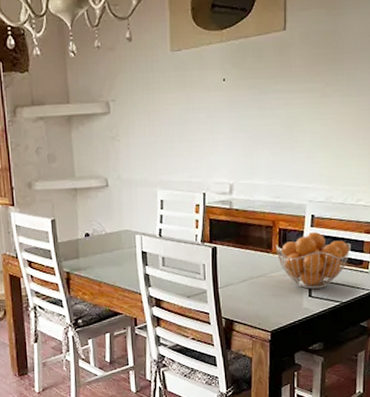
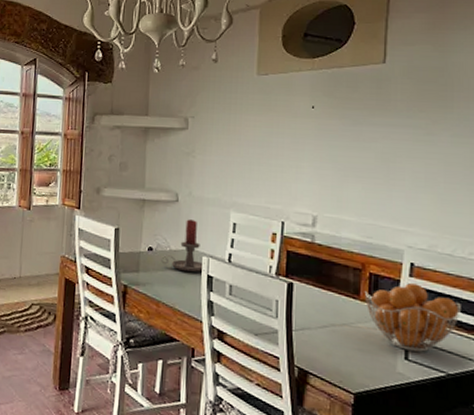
candle holder: none [98,202,139,251] -> present [161,219,205,272]

